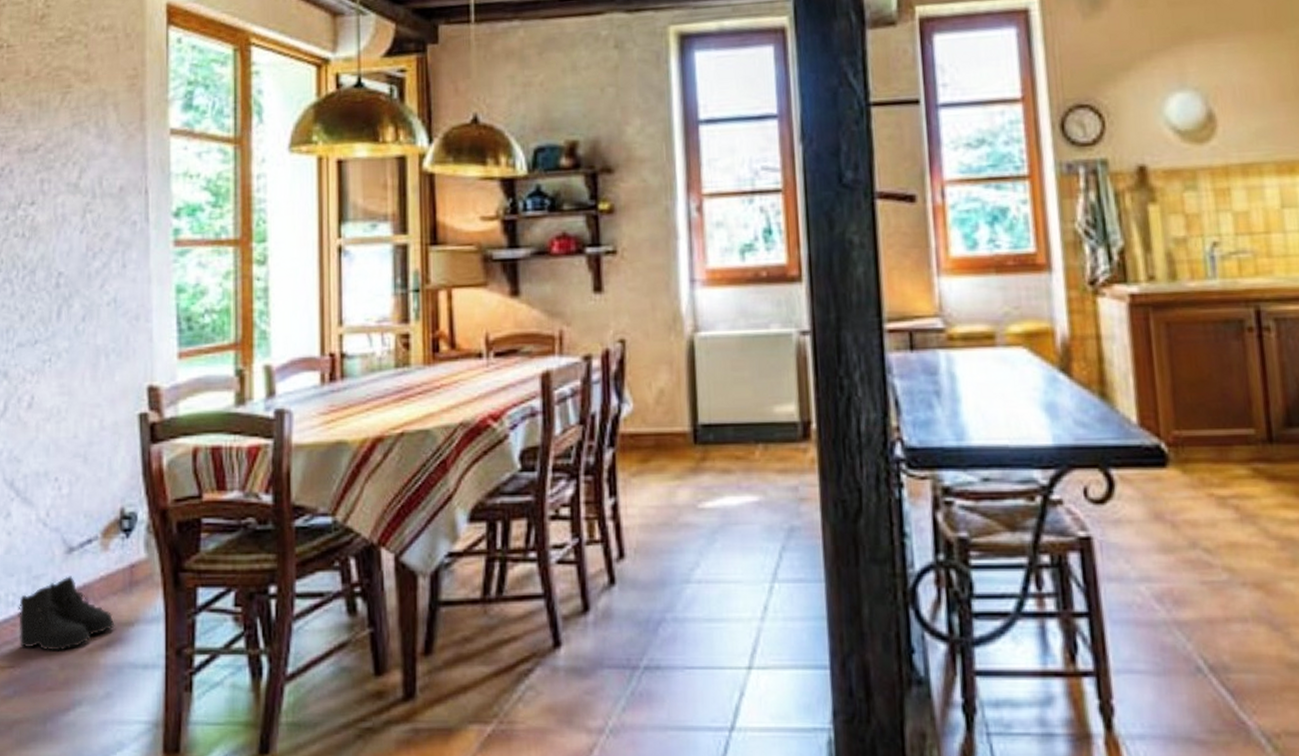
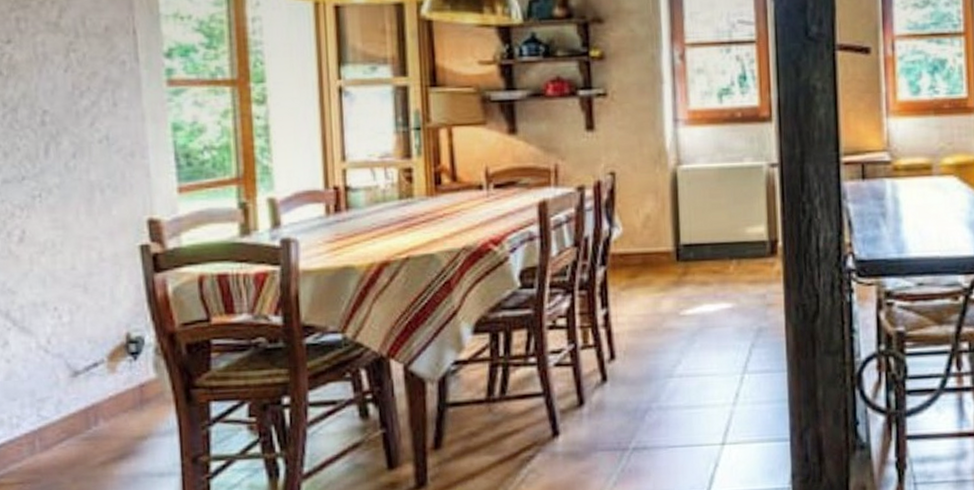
boots: present [18,576,115,651] -> none [23,397,128,467]

